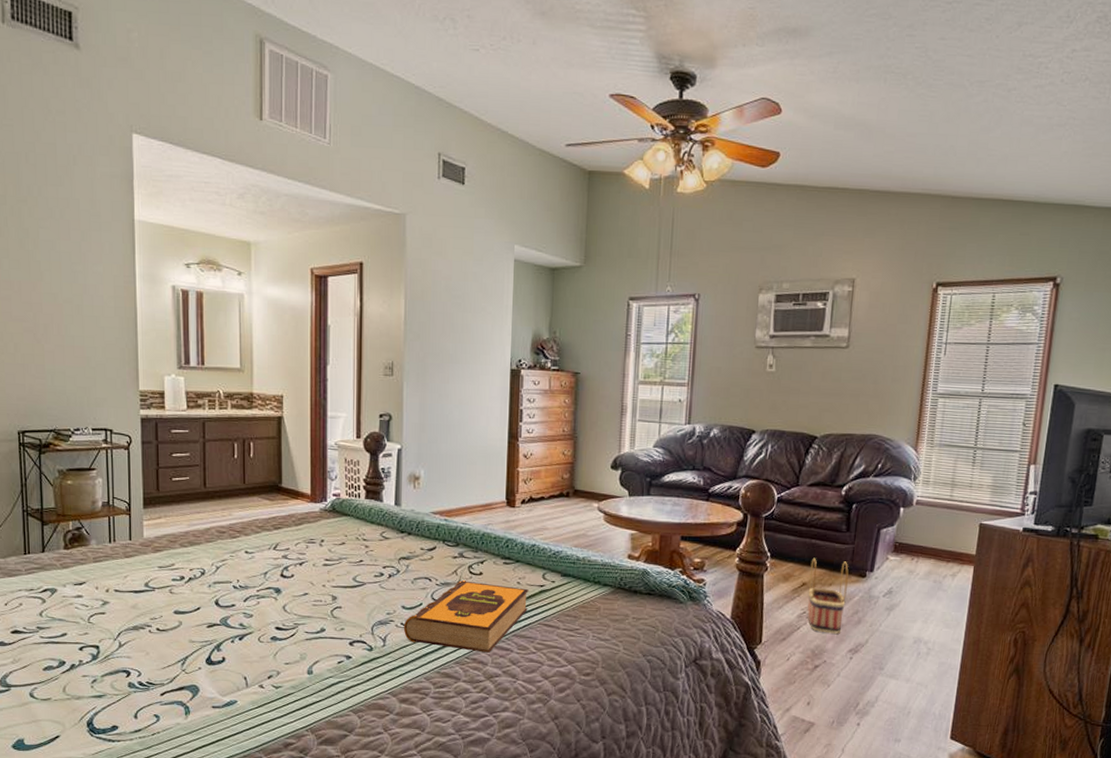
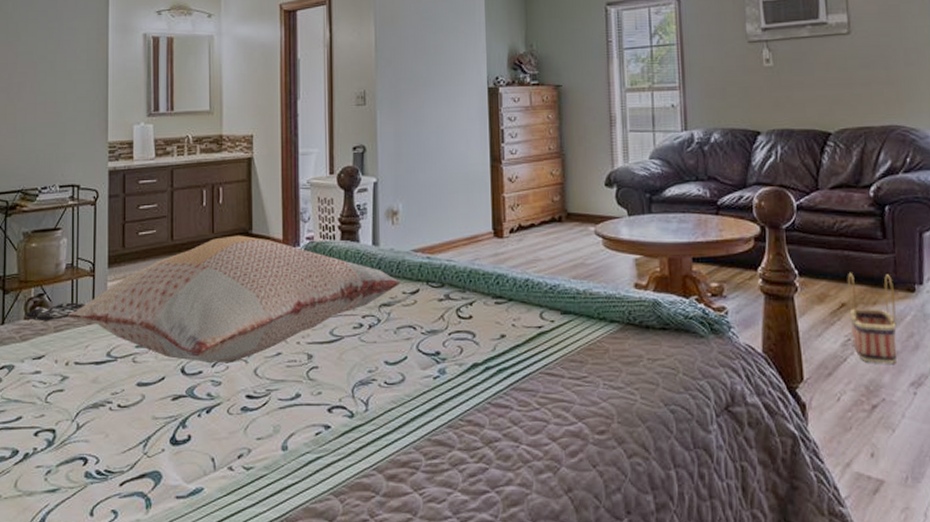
decorative pillow: none [64,487,419,600] -> present [24,235,401,364]
hardback book: present [404,580,529,653] -> none [388,326,526,412]

